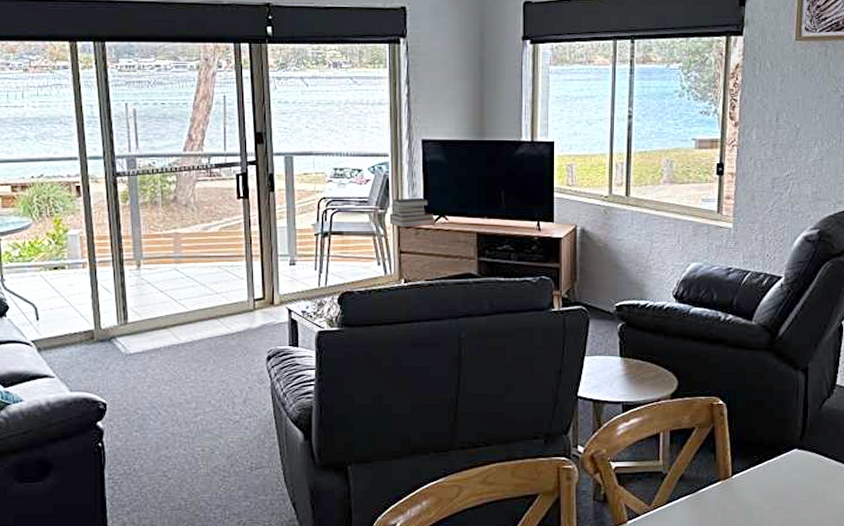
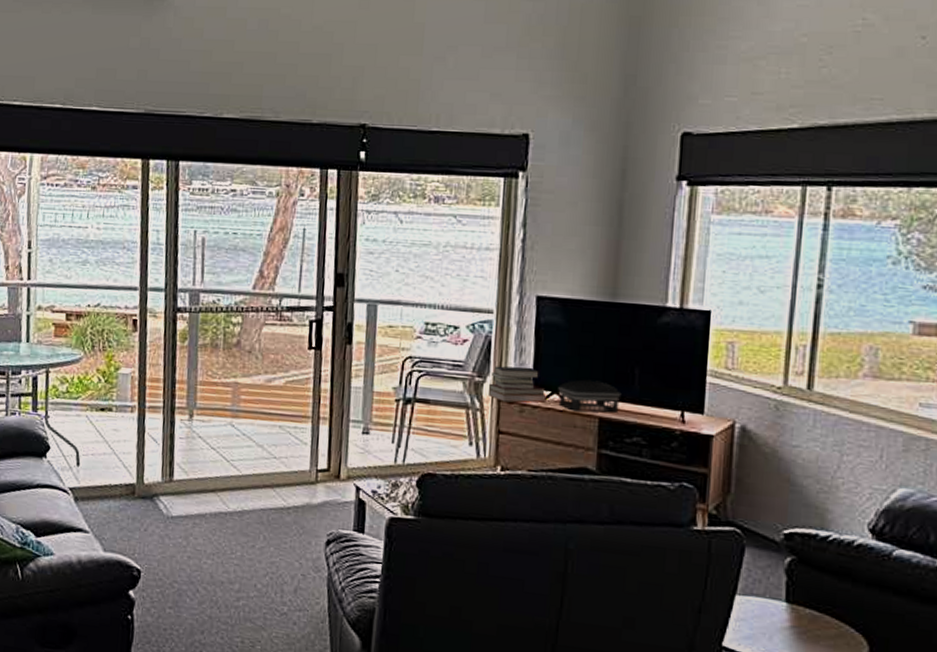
wireless router: none [444,203,493,230] -> present [558,379,622,413]

